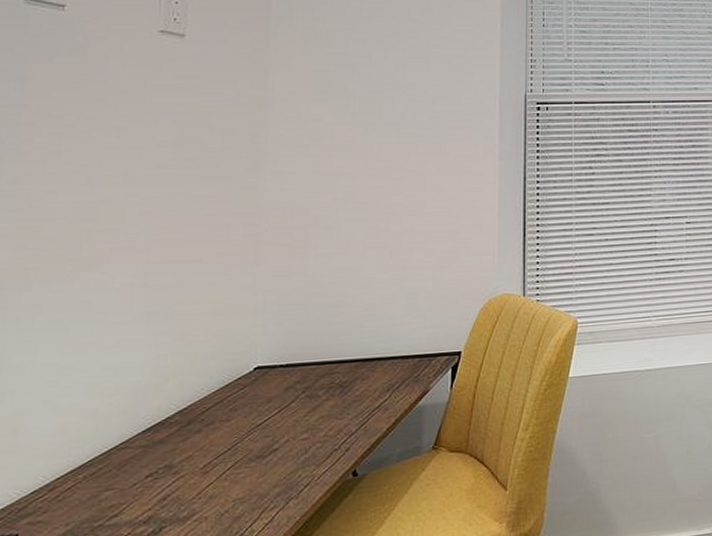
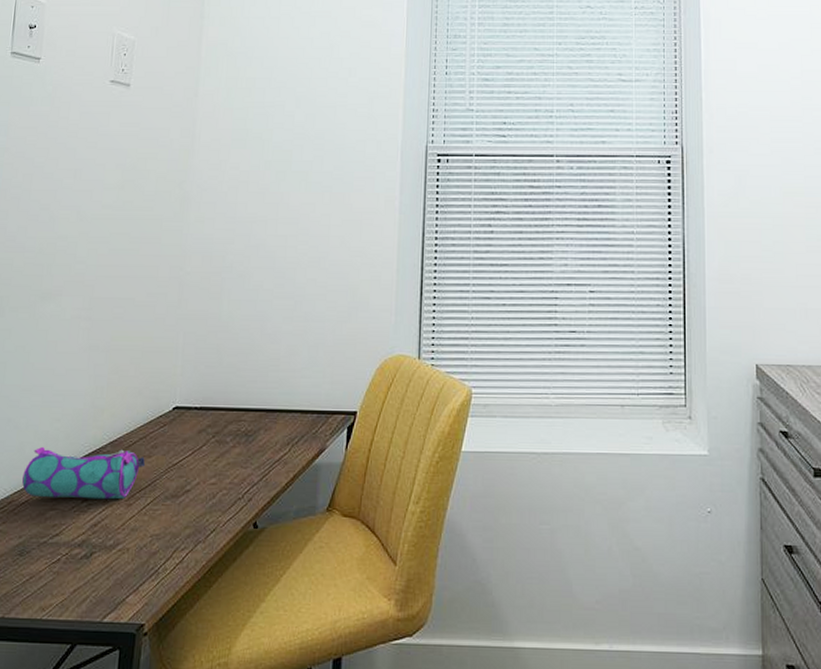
pencil case: none [65,417,224,480] -> present [21,446,146,500]

